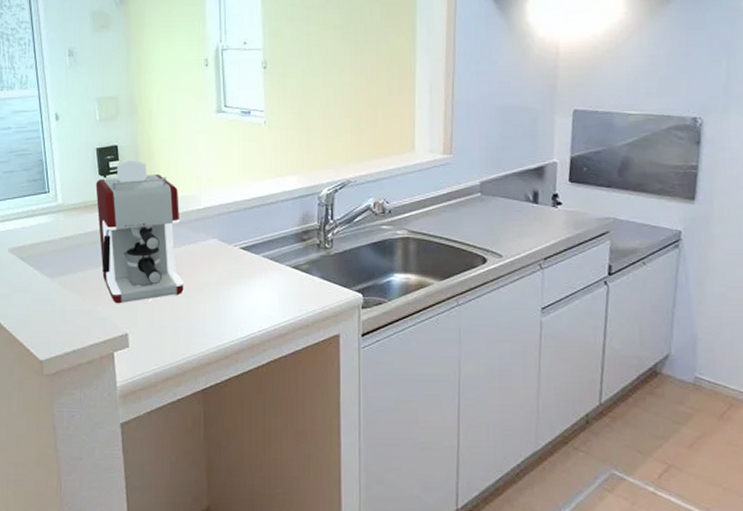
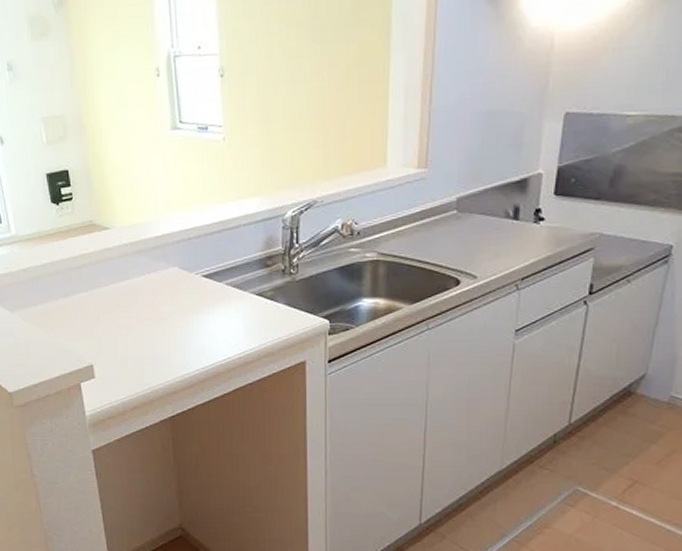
coffee maker: present [95,160,184,304] -> none [48,185,146,336]

